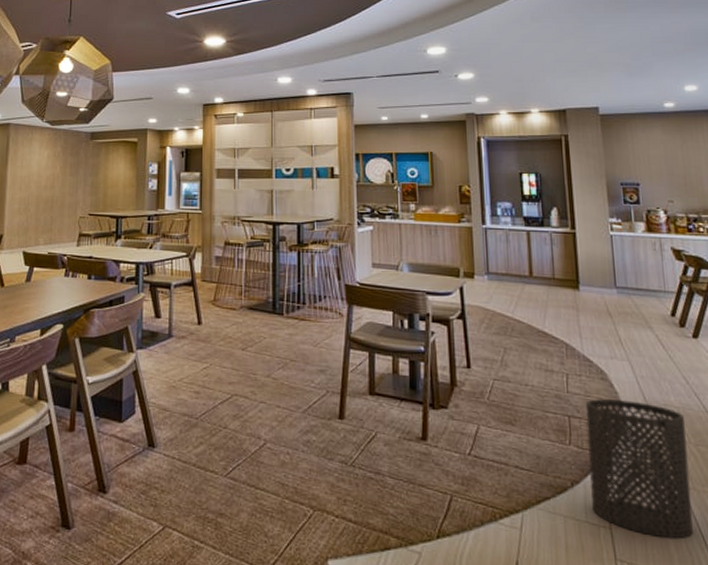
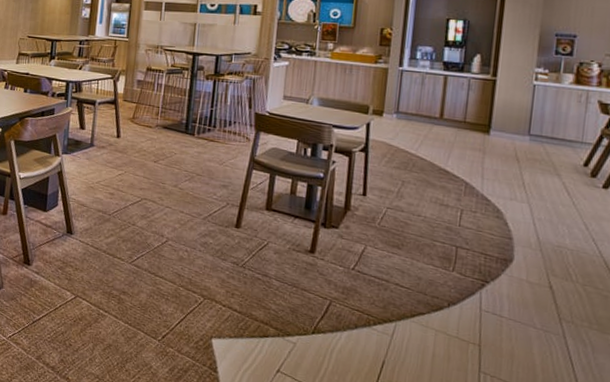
trash can: present [585,399,693,539] -> none [464,234,576,363]

